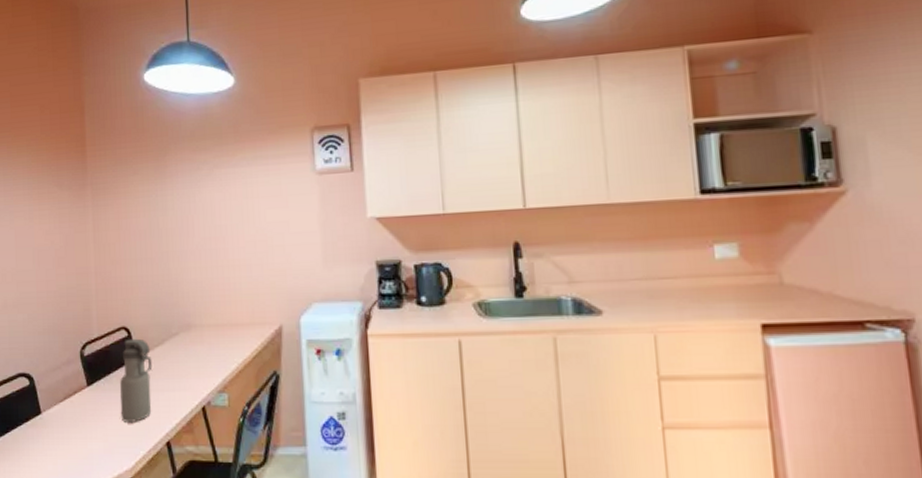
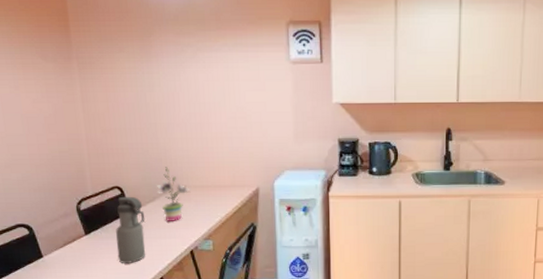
potted plant: none [165,302,204,371] -> present [156,167,191,222]

